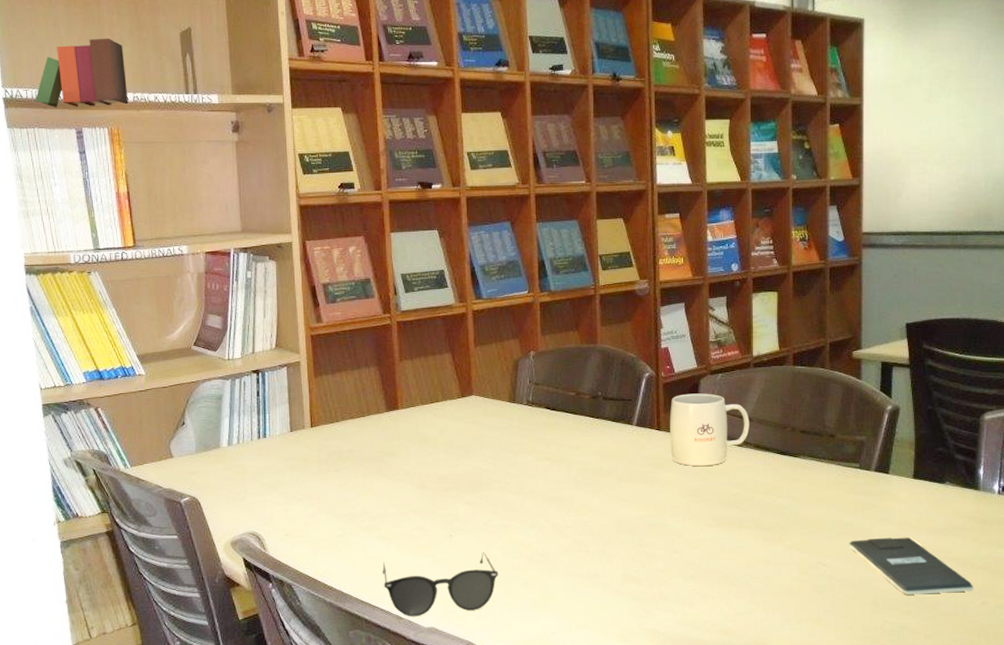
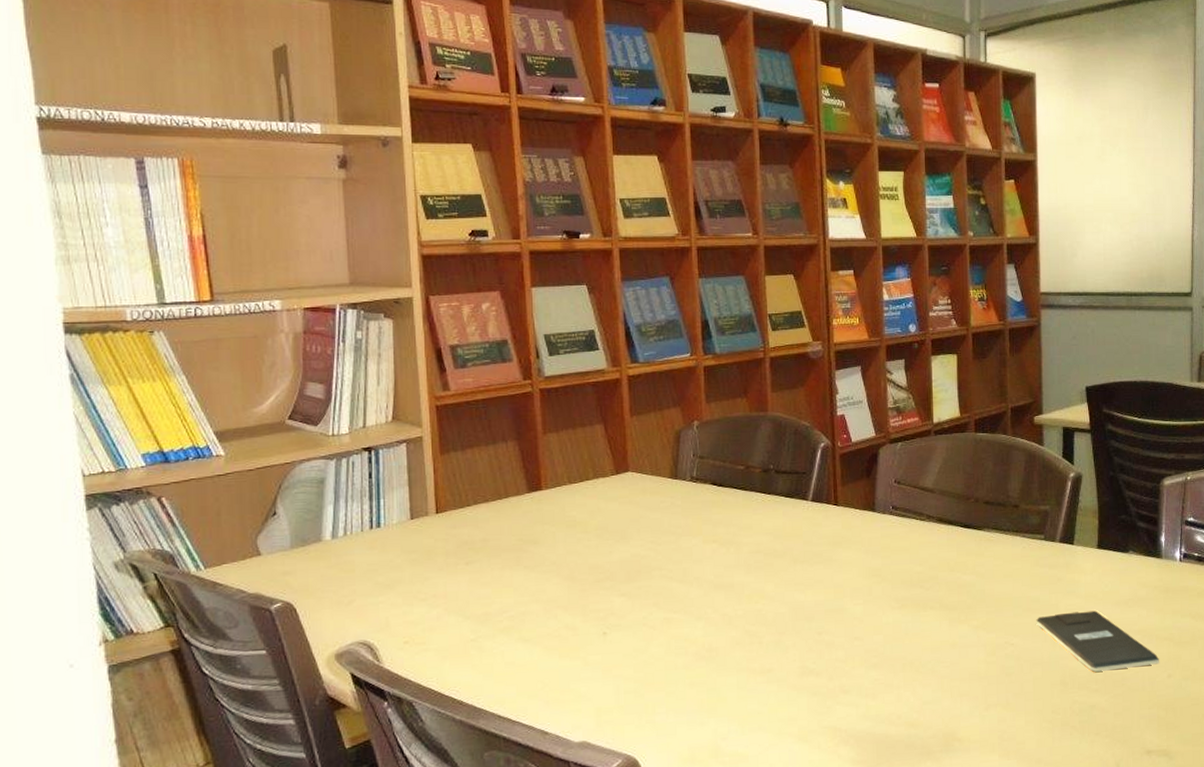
books: present [35,38,129,108] -> none [81,51,206,132]
sunglasses: present [382,552,499,617] -> none [524,651,661,731]
mug: present [669,393,750,467] -> none [847,464,932,544]

